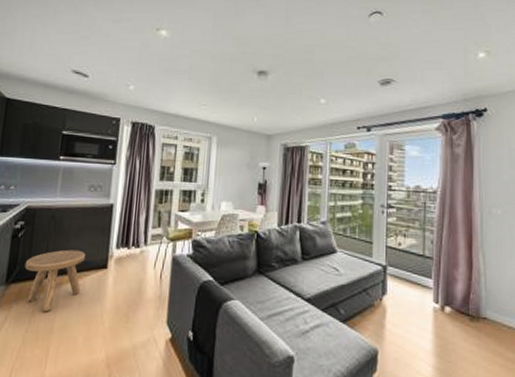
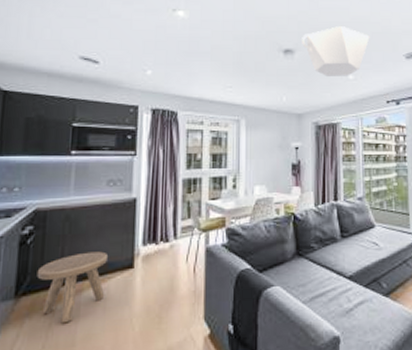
ceiling light: none [276,49,345,100] -> present [302,25,370,76]

